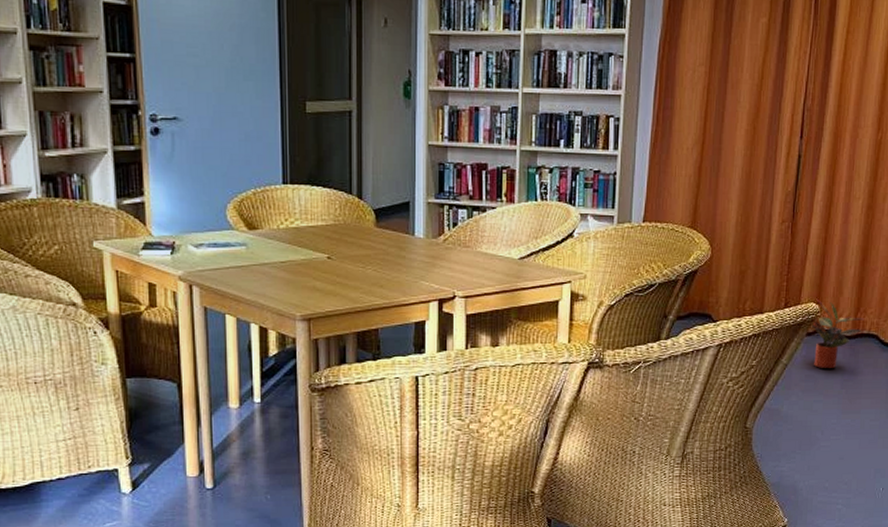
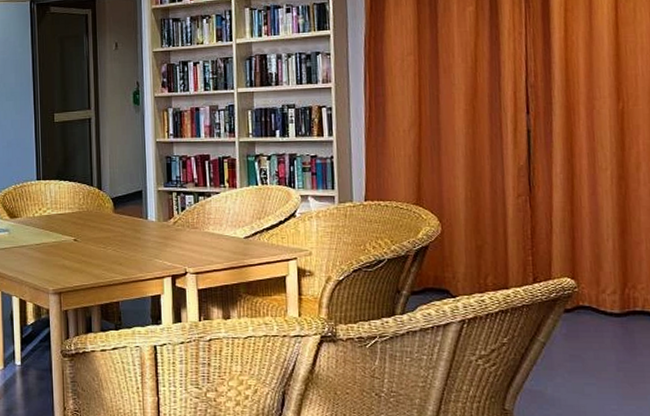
potted plant: present [812,300,864,369] -> none [570,274,634,349]

